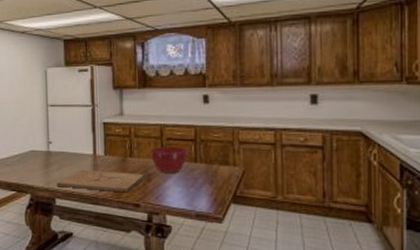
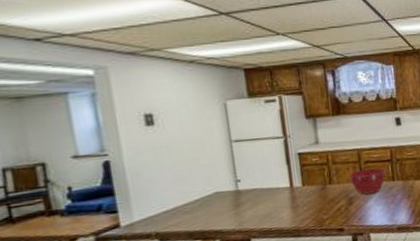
cutting board: present [56,169,146,193] -> none [250,198,348,226]

